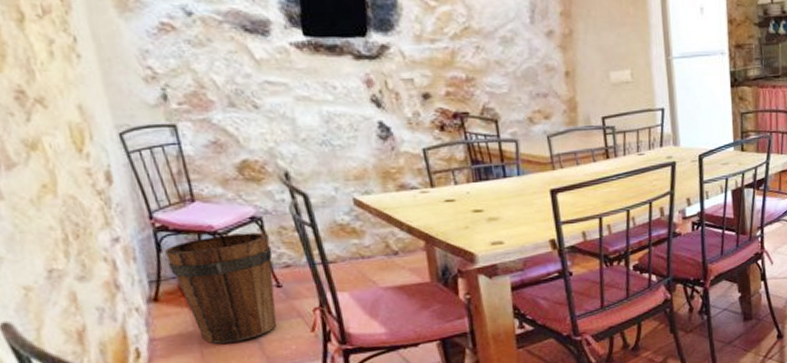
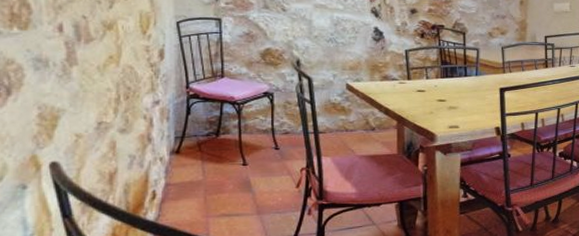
bucket: present [165,232,277,344] -> none [193,105,277,192]

